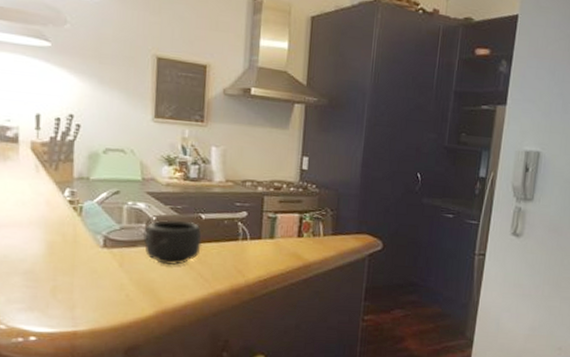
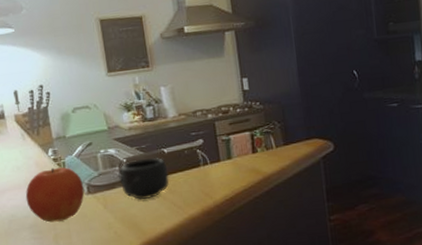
fruit: none [25,210,100,273] -> present [25,167,85,223]

